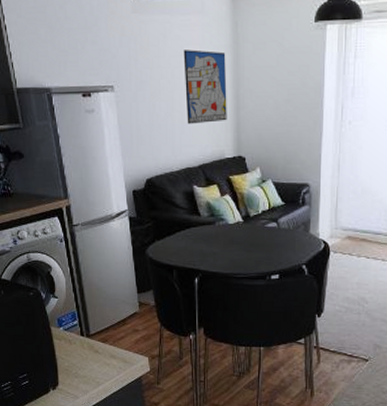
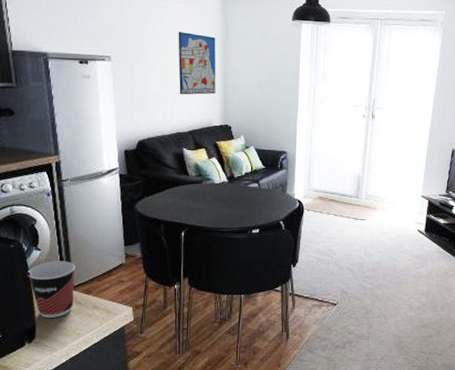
cup: none [47,309,92,366] -> present [27,261,76,318]

